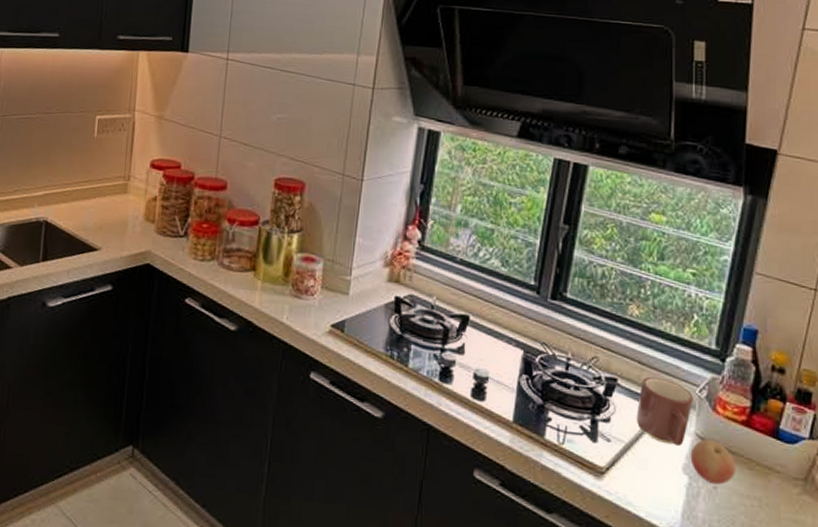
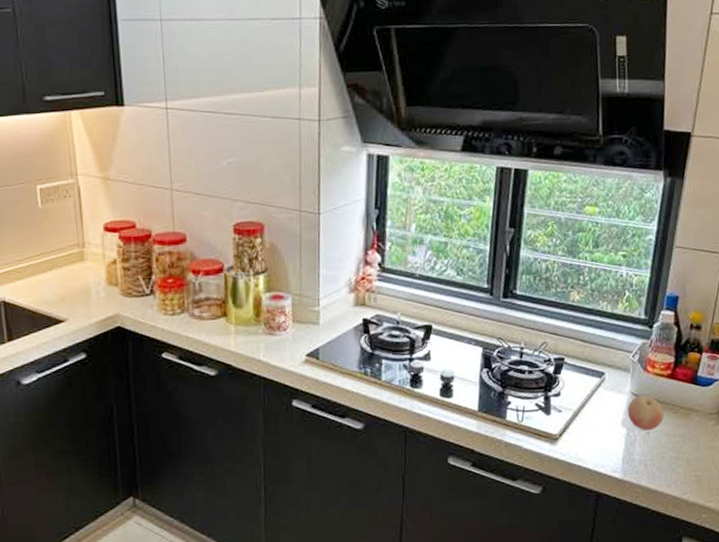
mug: present [636,376,693,446] -> none [581,350,628,405]

